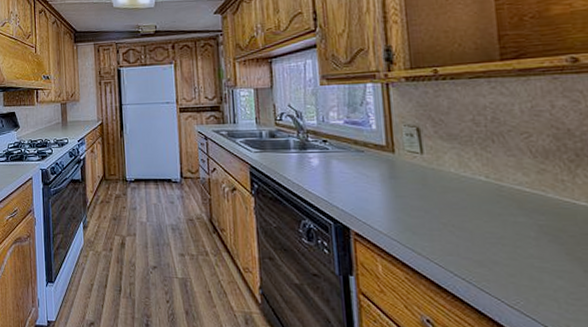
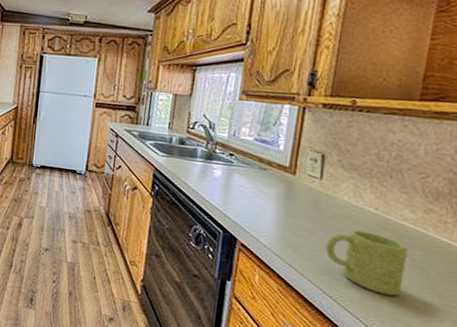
mug: none [445,202,537,269] -> present [326,229,409,297]

